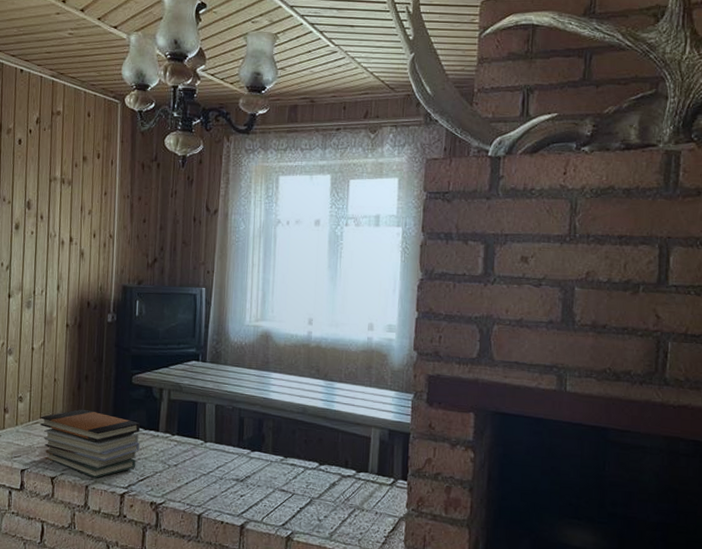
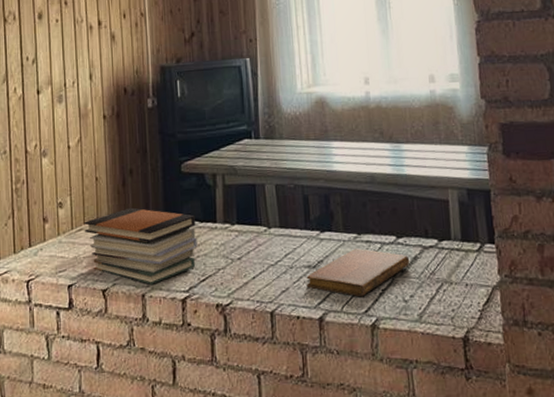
notebook: none [233,469,329,512] -> present [306,248,410,297]

